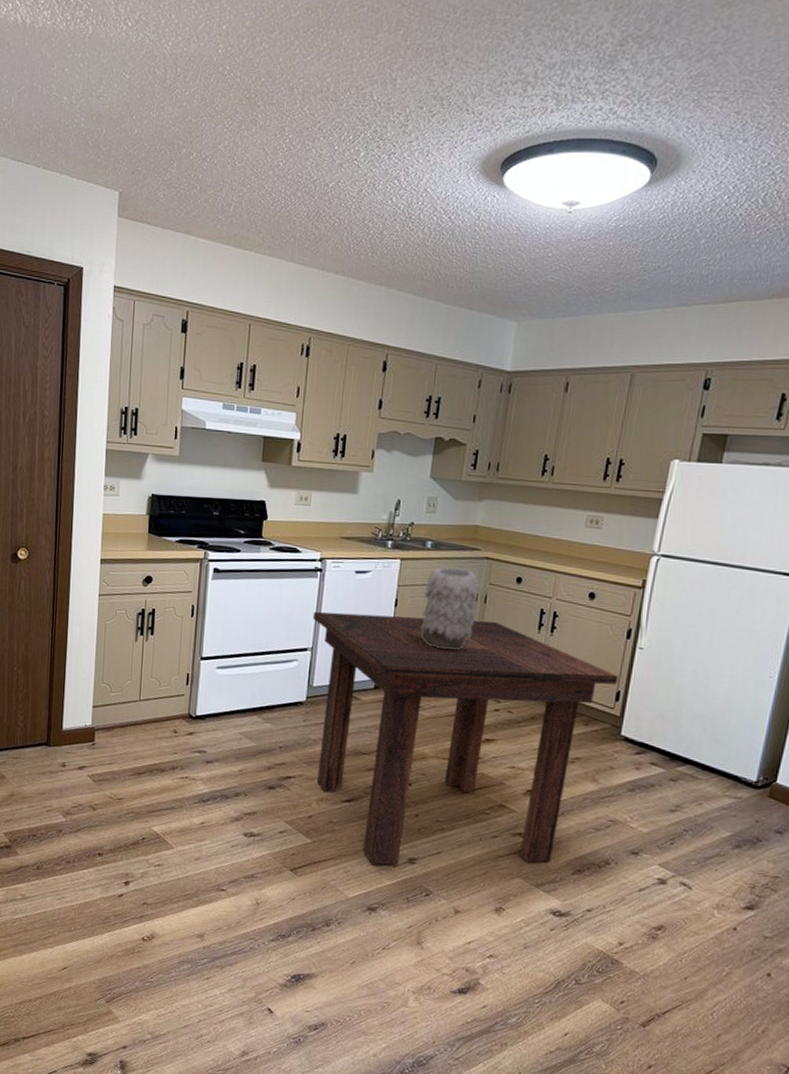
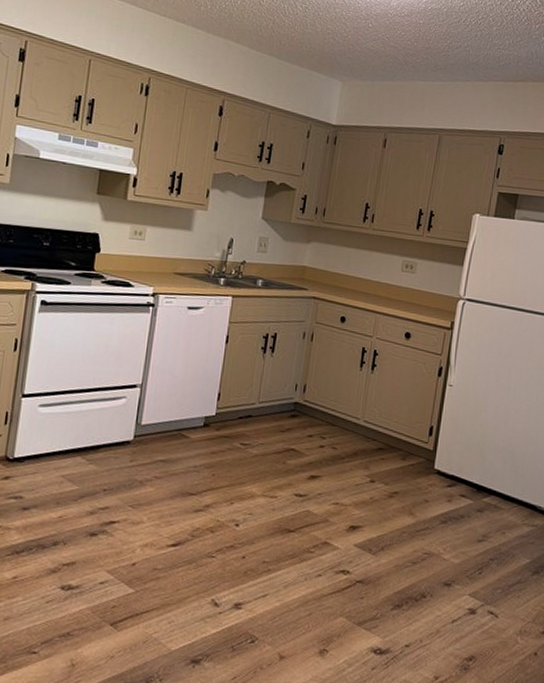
dining table: present [313,611,618,865] -> none [141,347,431,613]
vase: present [420,567,480,651] -> none [250,305,308,388]

